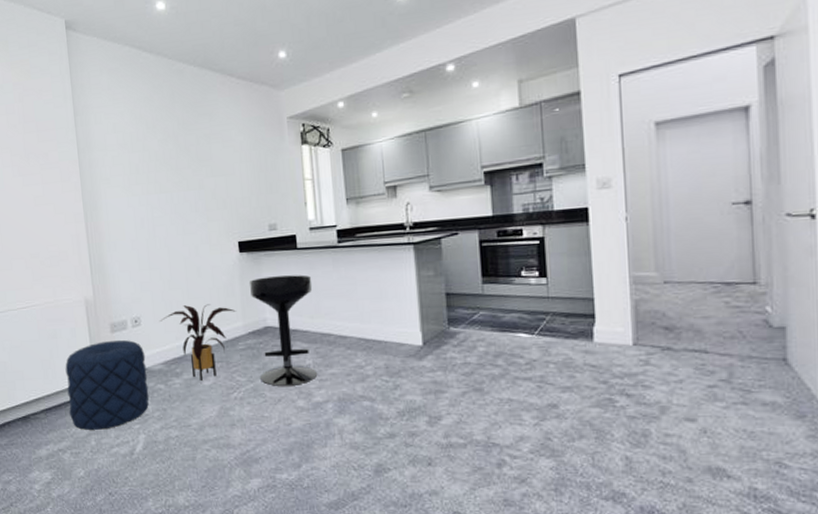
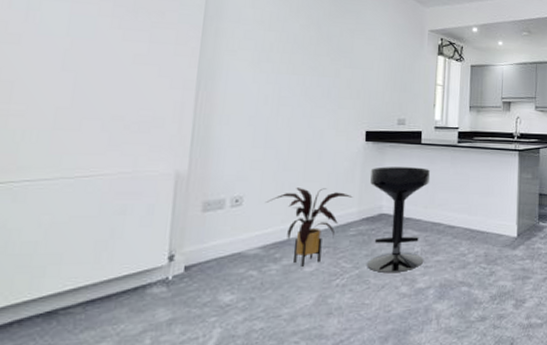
pouf: present [65,339,149,430] -> none [121,220,241,326]

